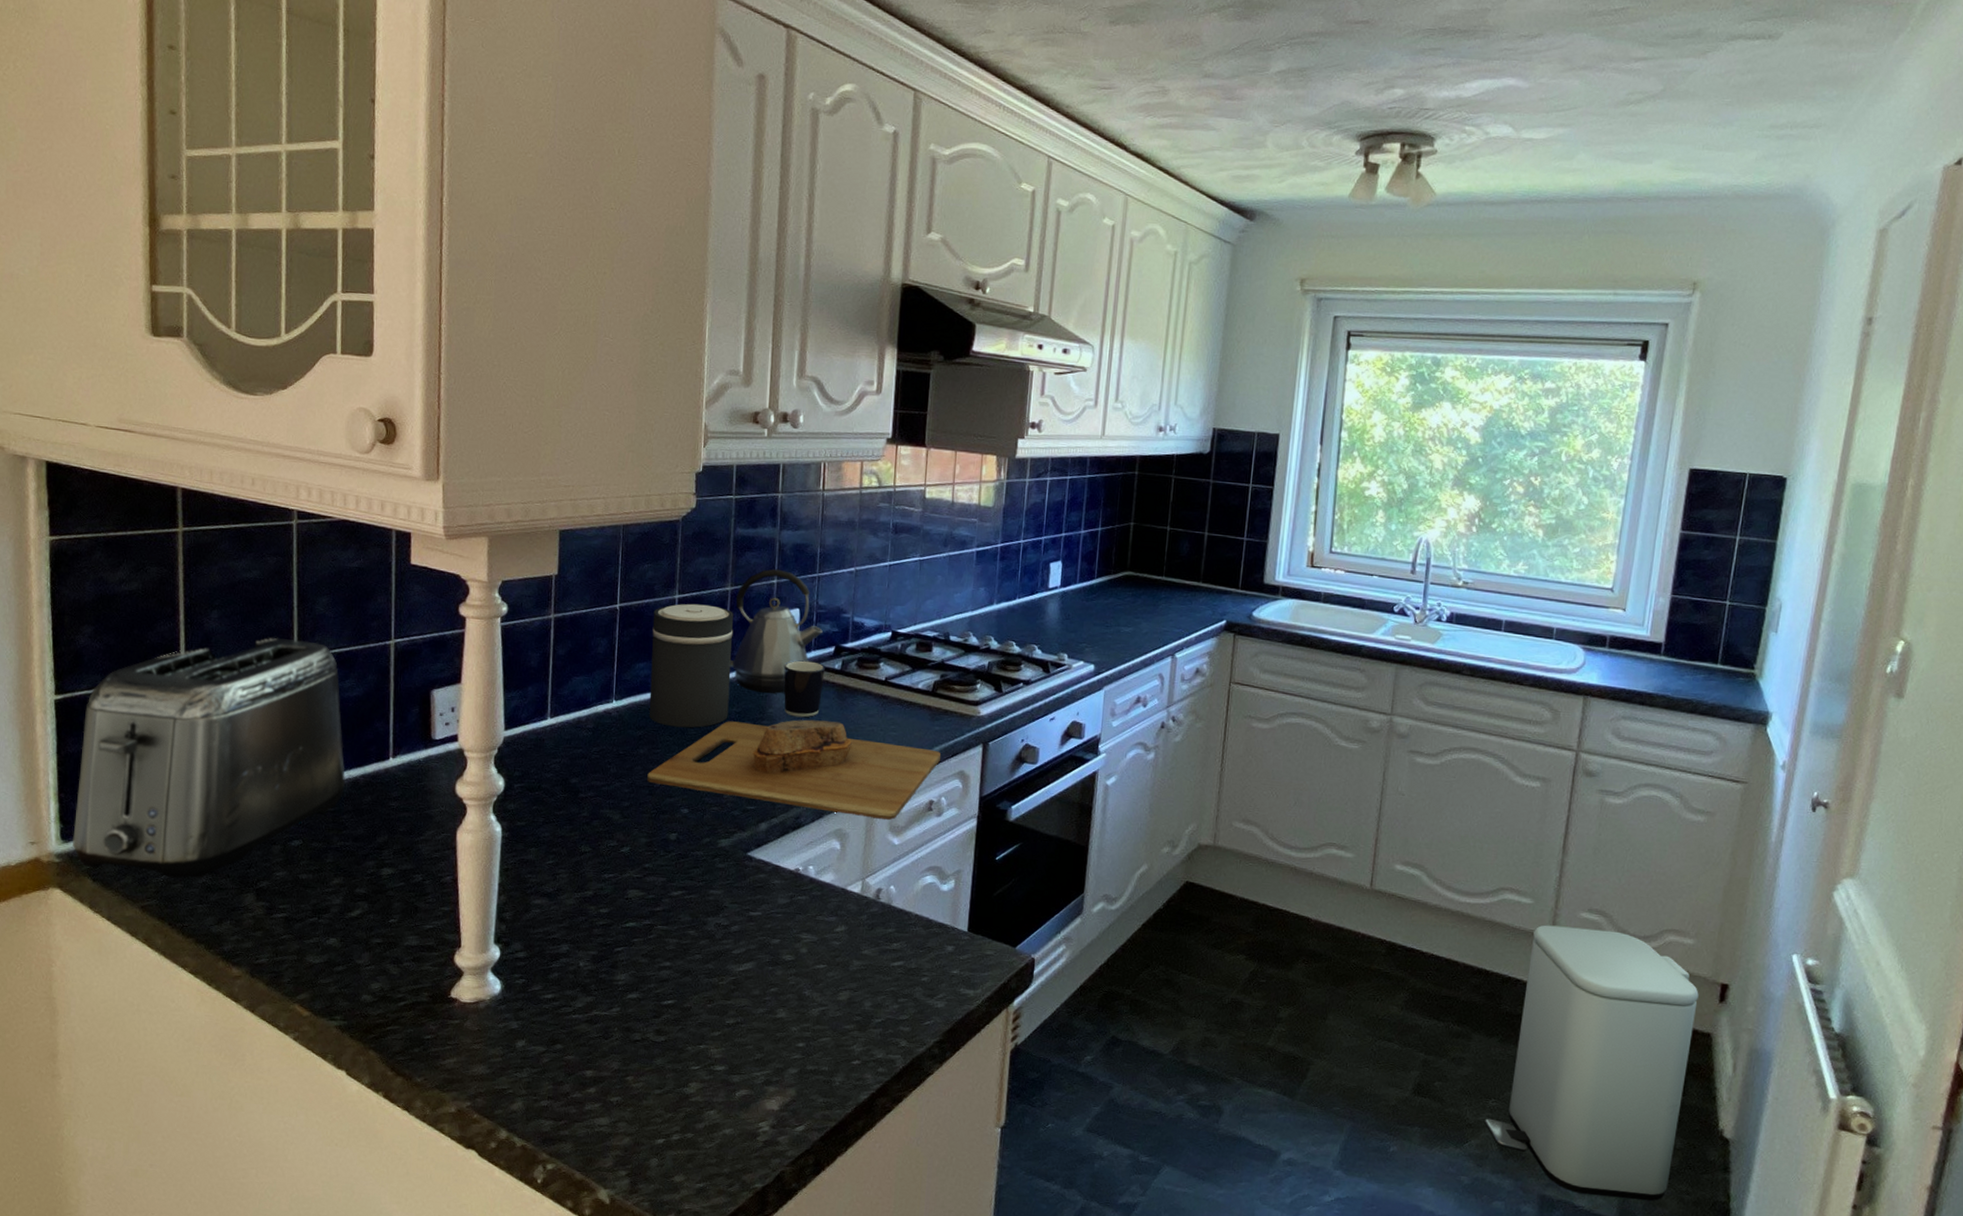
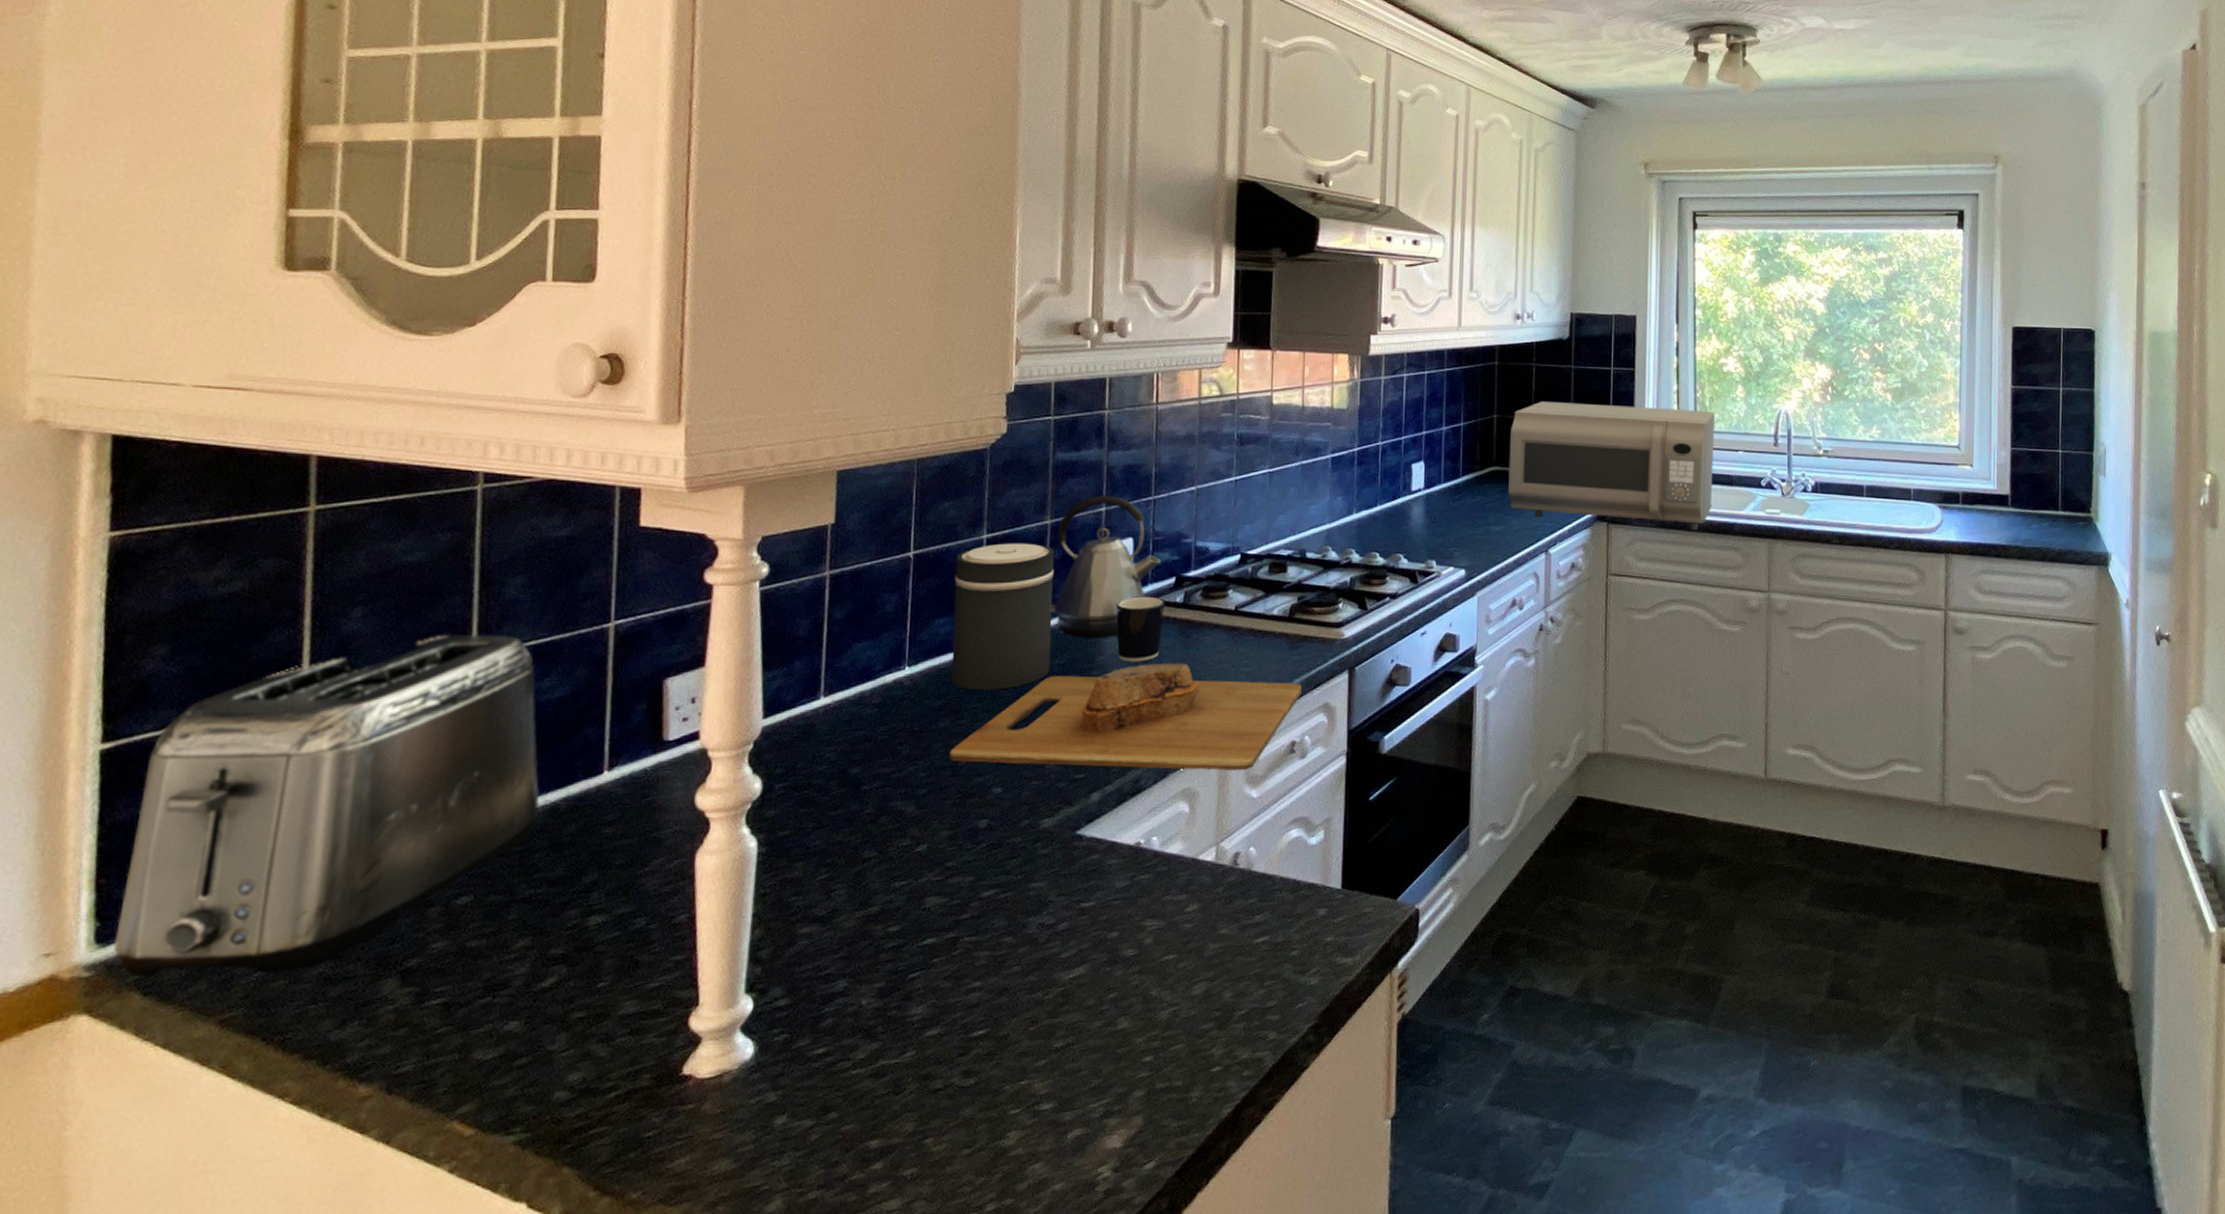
microwave: none [1140,512,1352,649] -> present [1508,401,1715,530]
pedal bin: present [1484,924,1699,1201] -> none [1899,790,2083,1077]

